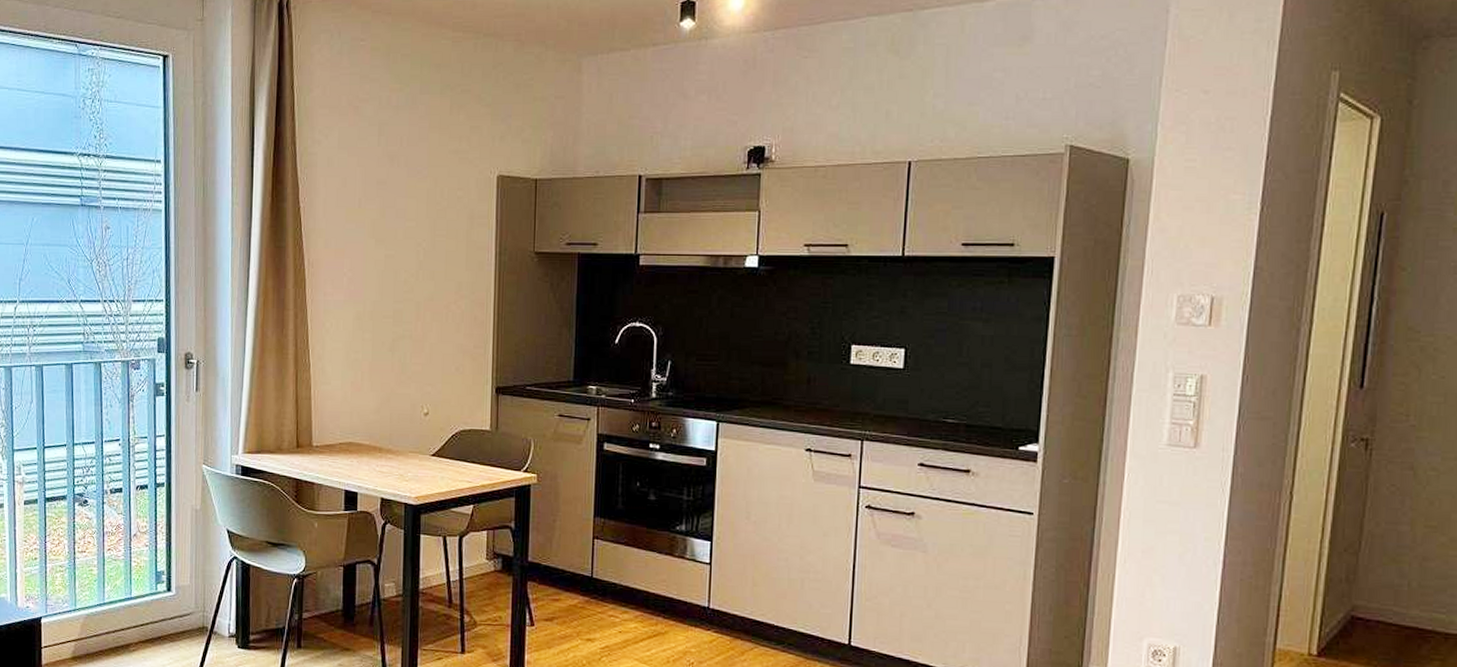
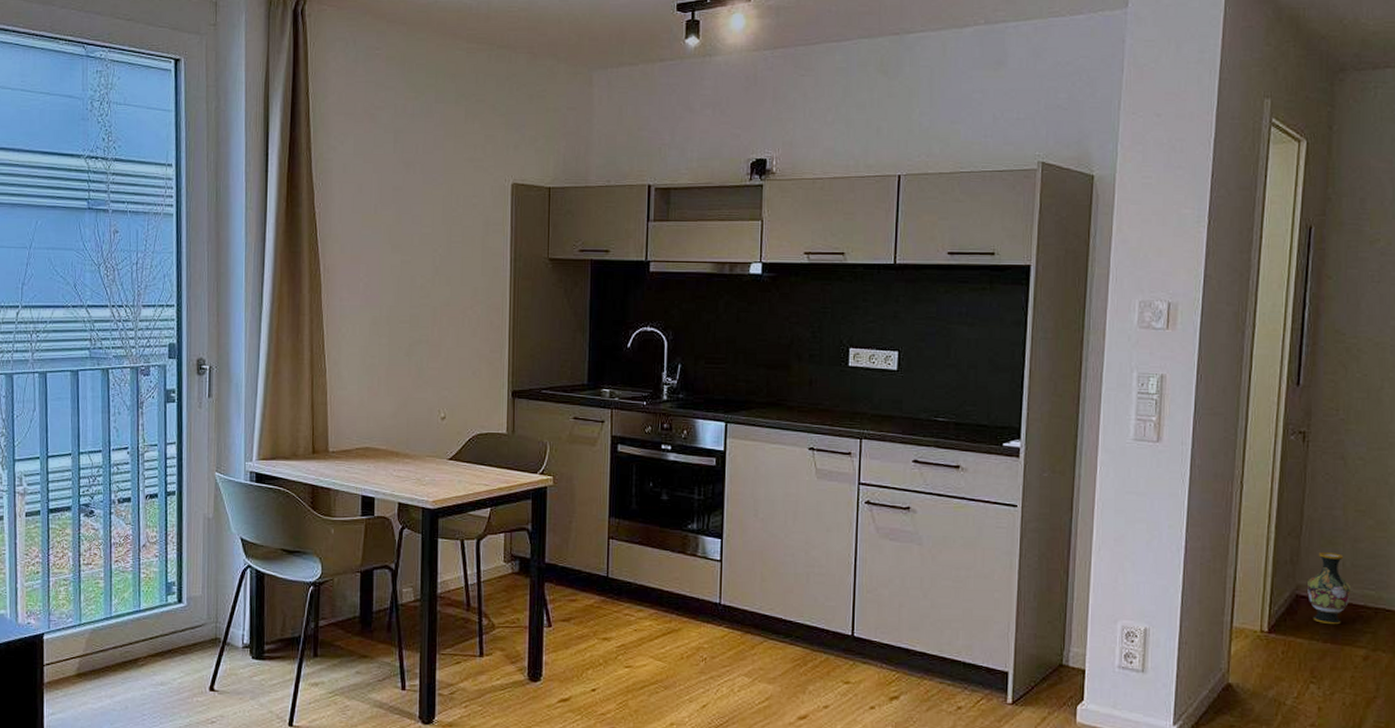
vase: none [1365,571,1418,650] -> present [1307,552,1352,625]

